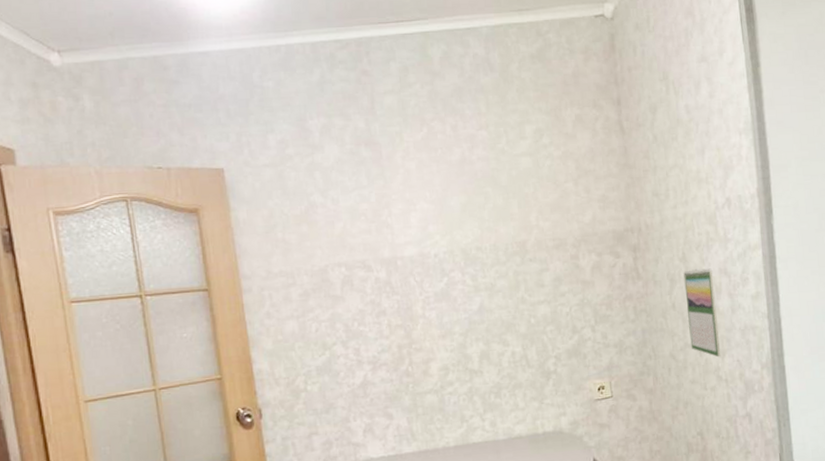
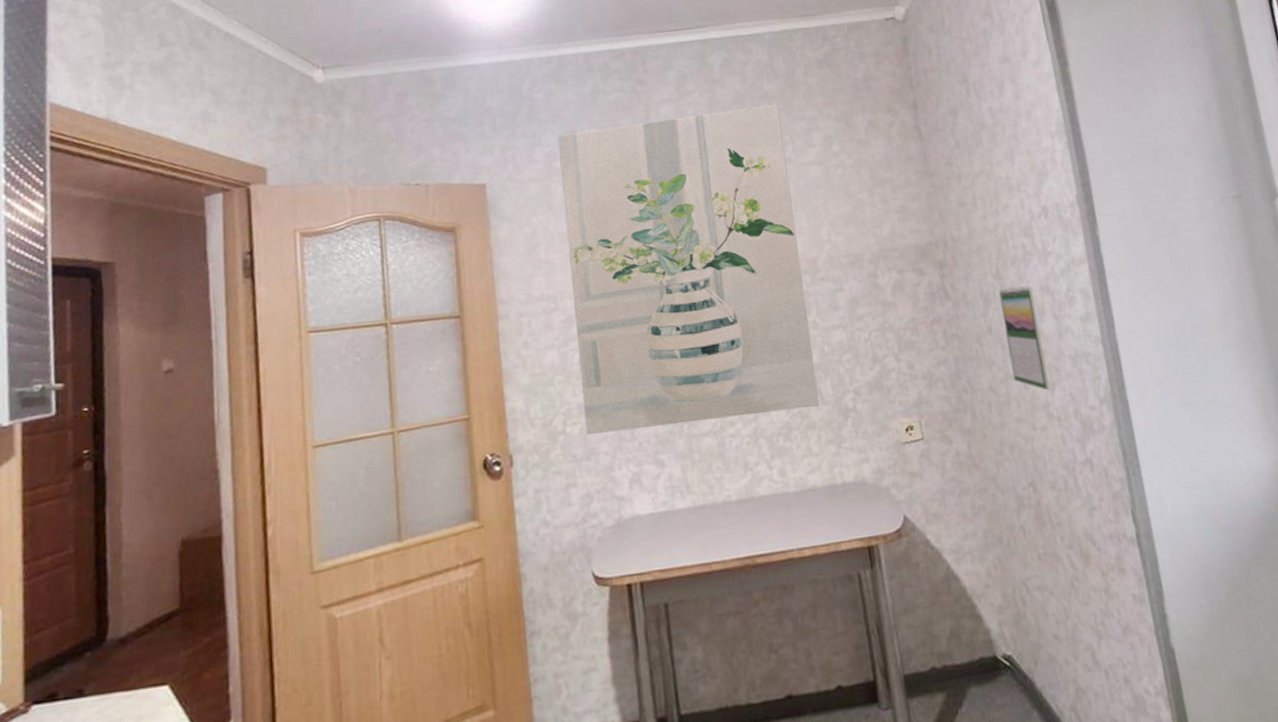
wall art: none [289,97,526,393] -> present [558,104,820,436]

